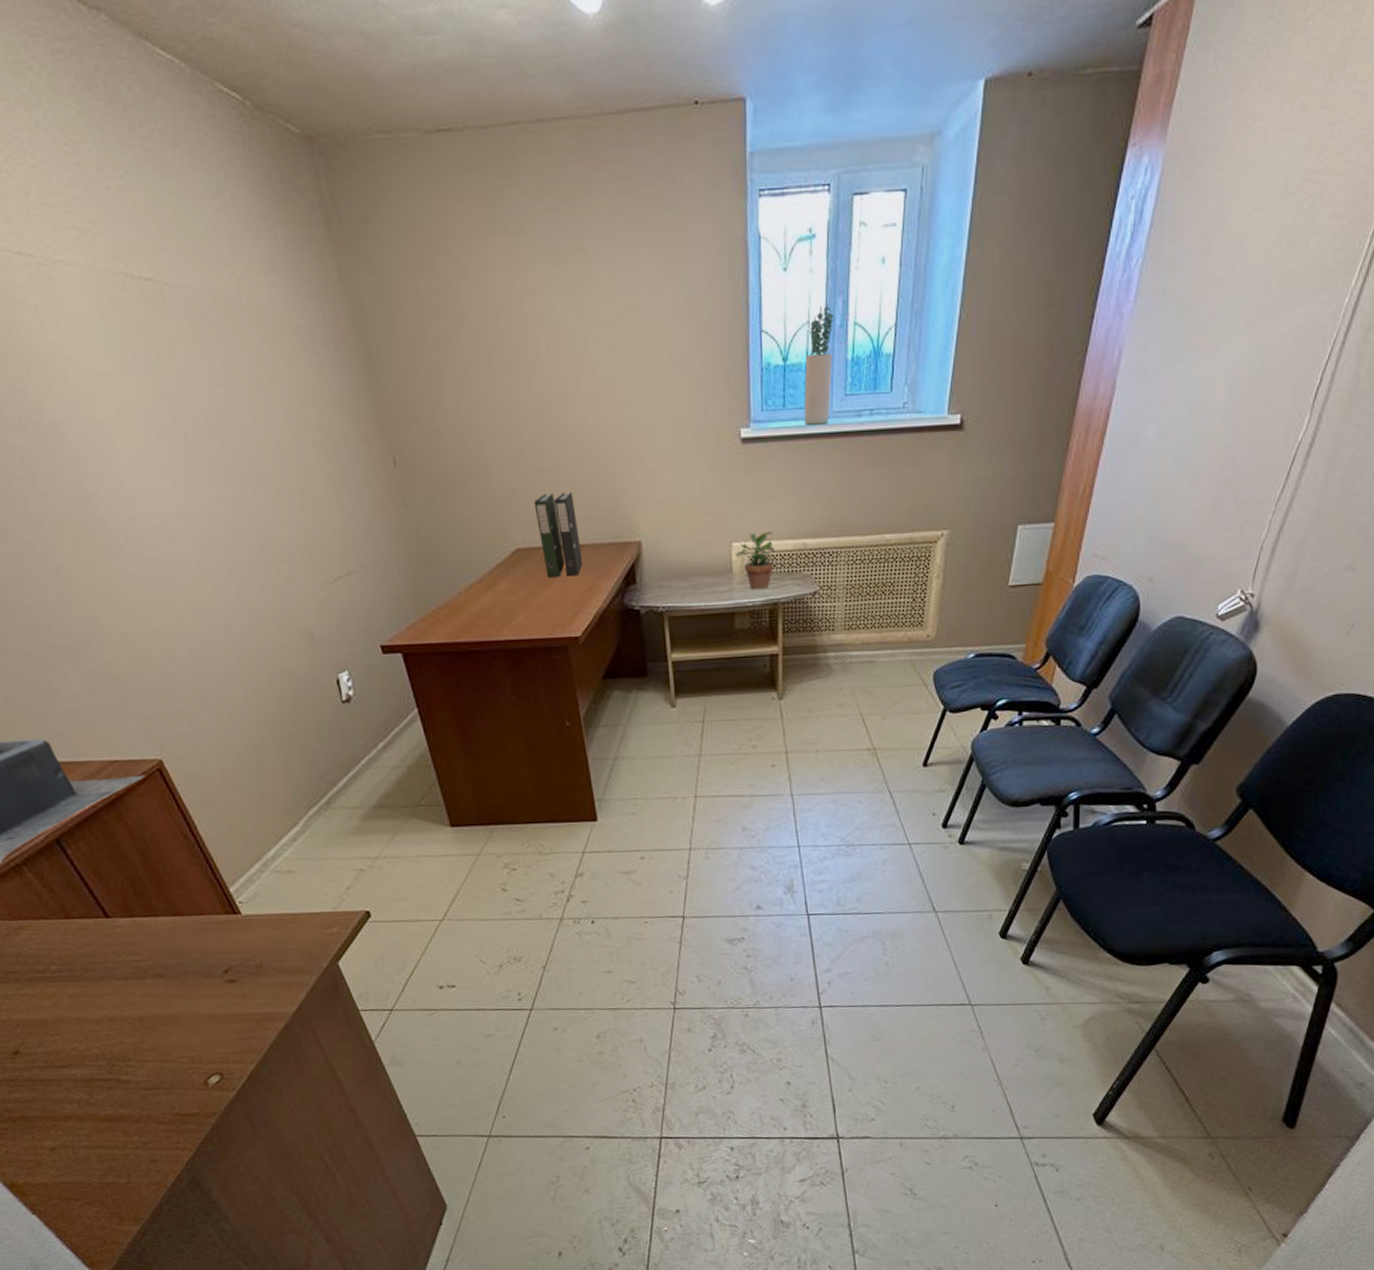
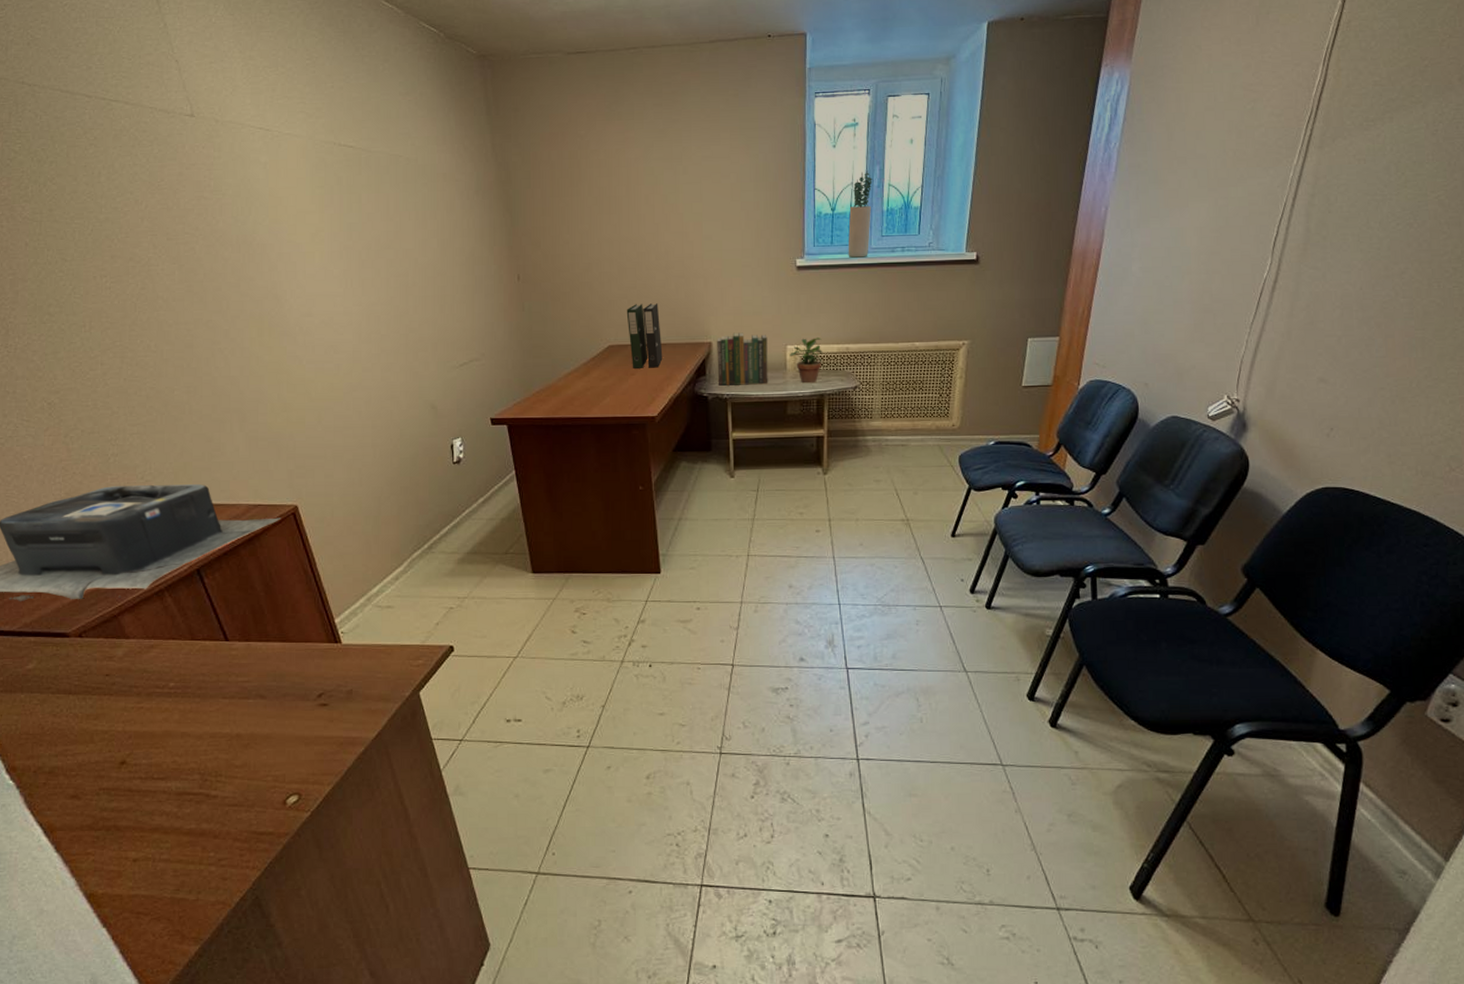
books: none [647,527,711,596] -> present [717,332,768,386]

